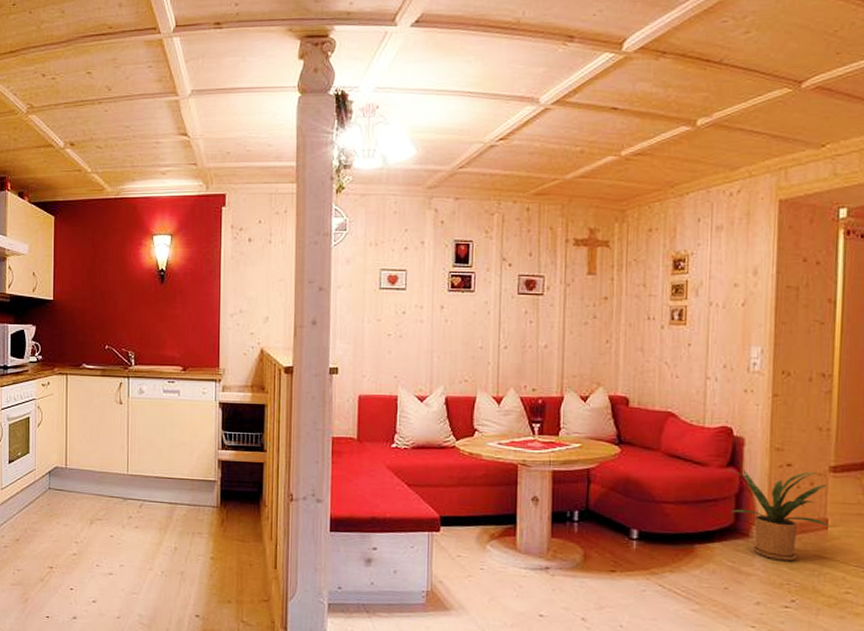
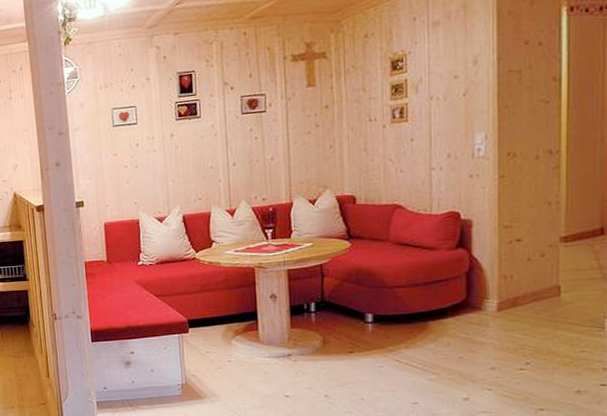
house plant: present [725,468,830,562] -> none [454,243,563,329]

